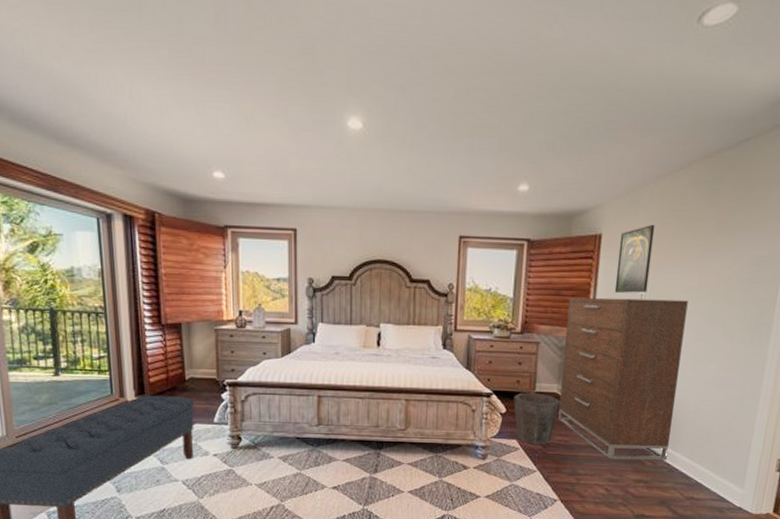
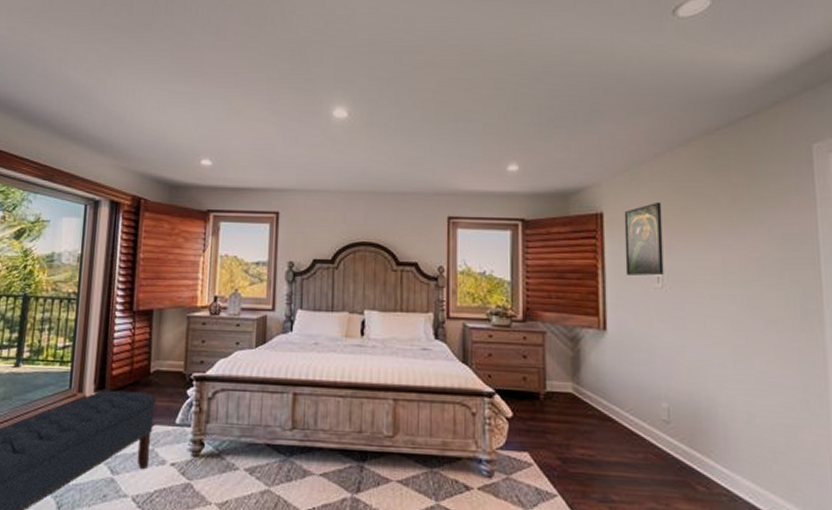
waste bin: present [513,392,561,445] -> none [521,392,579,460]
dresser: present [558,297,688,461] -> none [574,281,725,486]

